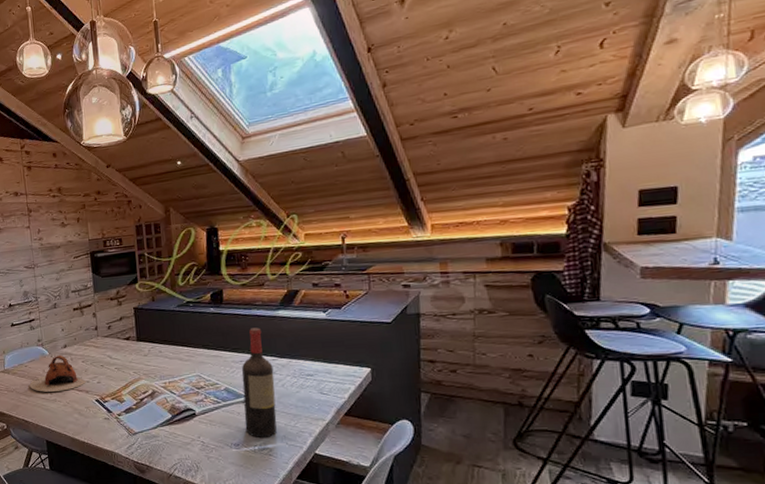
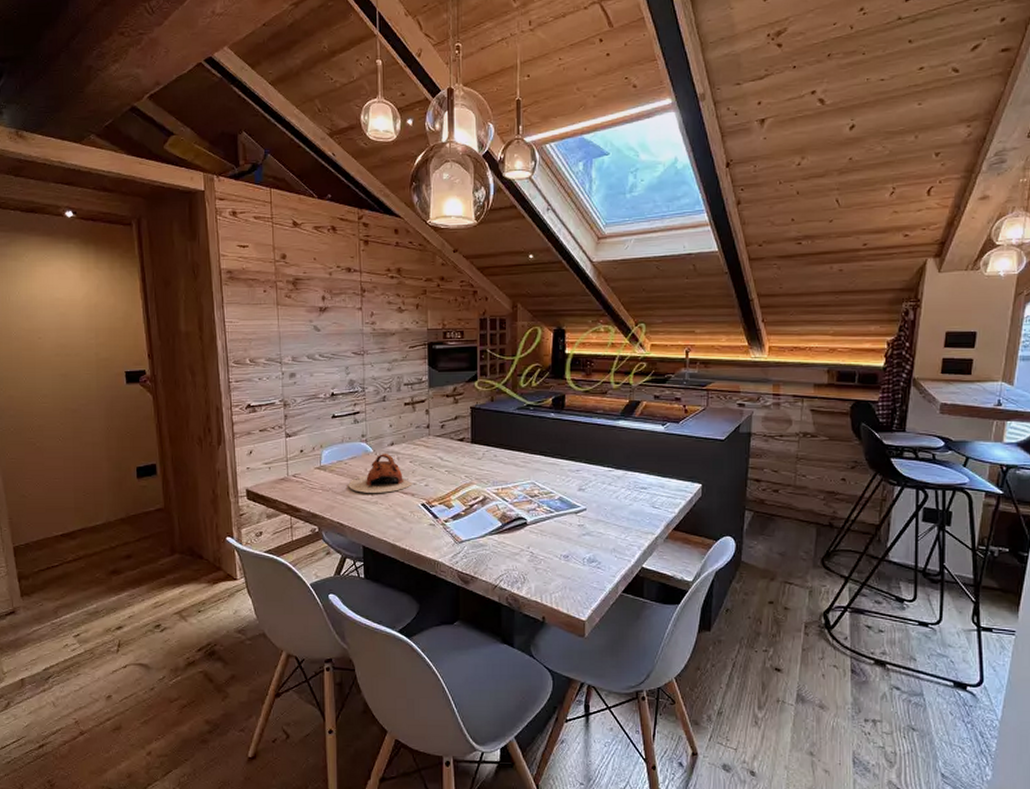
wine bottle: present [241,328,277,439] -> none [576,437,609,551]

